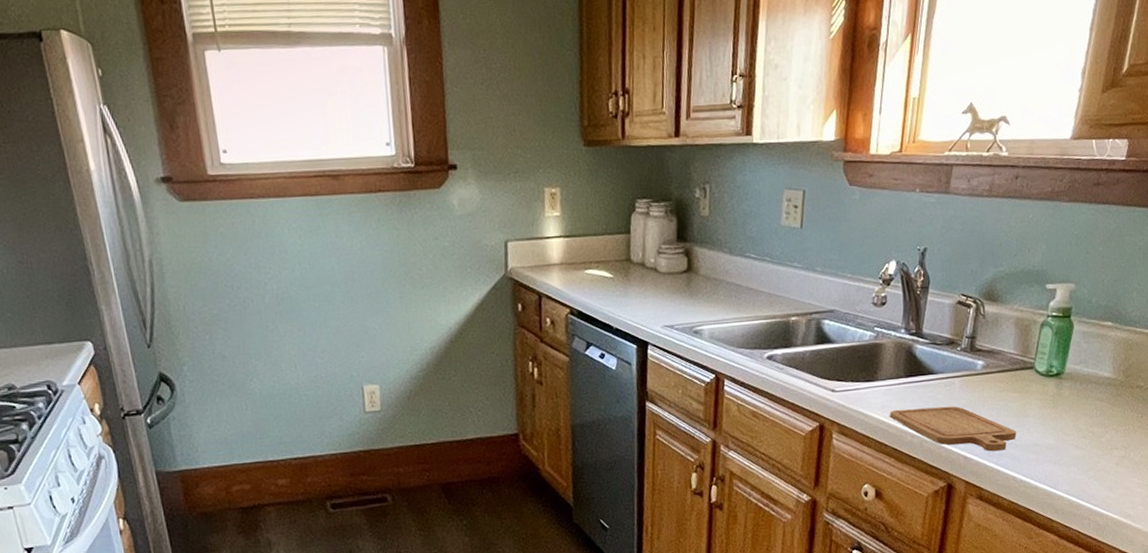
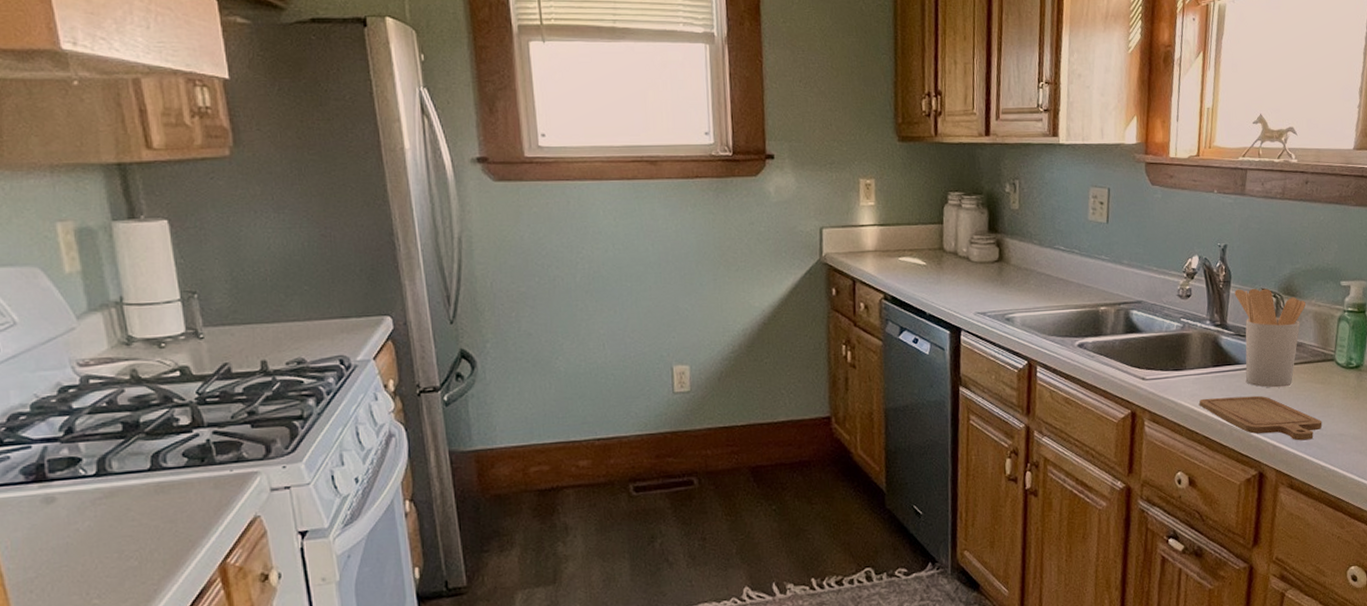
utensil holder: none [932,293,1008,398] -> present [1234,288,1306,388]

